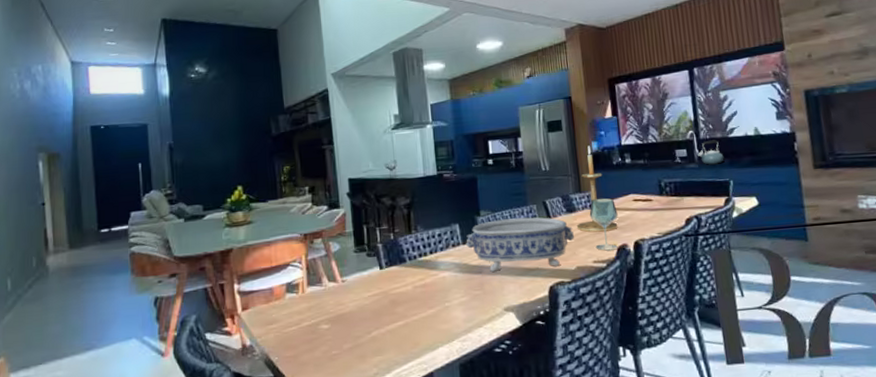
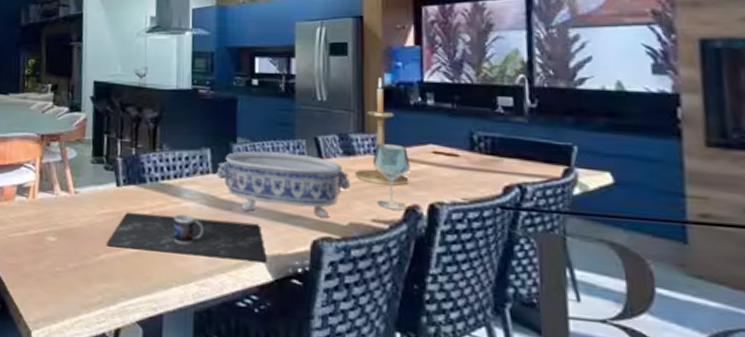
place setting: none [375,280,515,324] -> present [105,211,267,263]
kettle: present [698,140,724,165] -> none [529,90,568,122]

